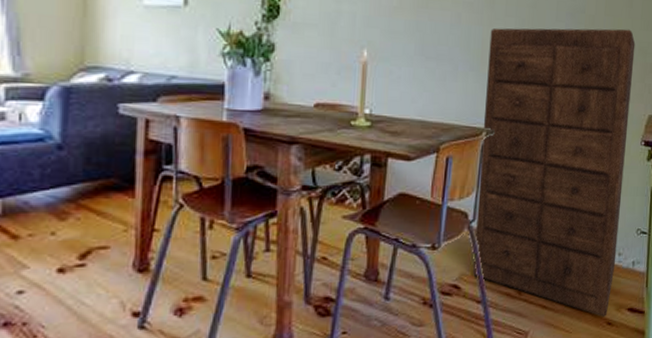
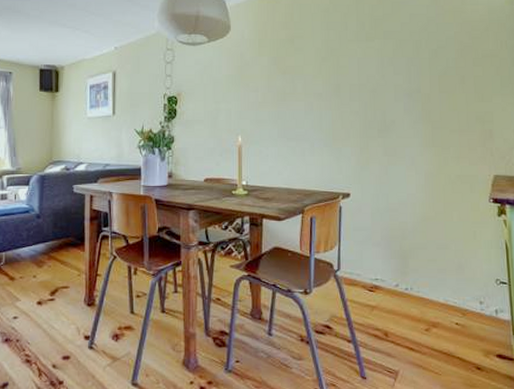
dresser: present [472,28,636,317] -> none [338,102,478,361]

